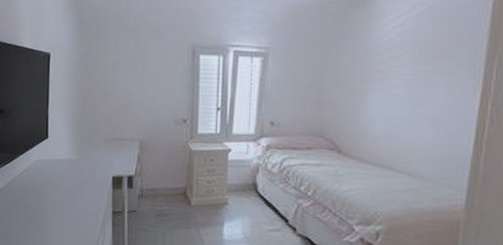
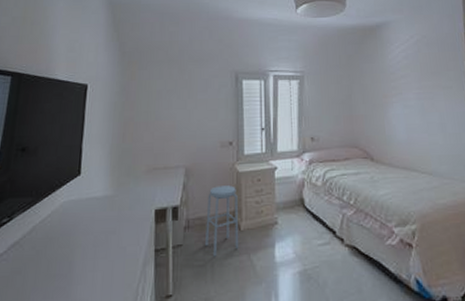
stool: none [157,161,189,226] -> present [205,185,239,257]

